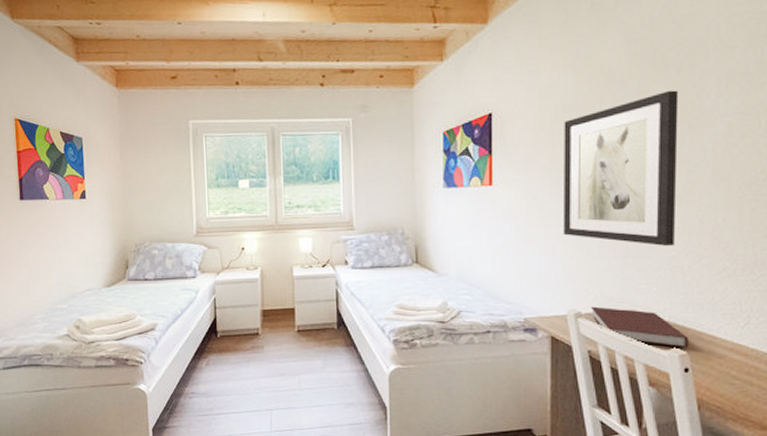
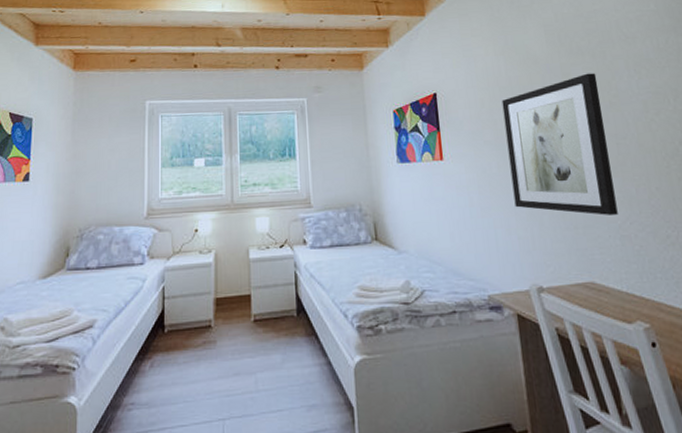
notebook: present [592,306,690,347] -> none [552,279,651,320]

